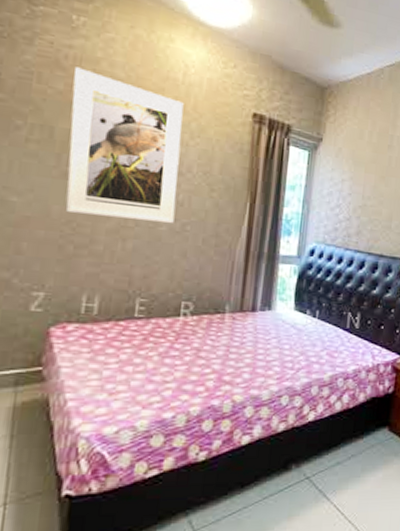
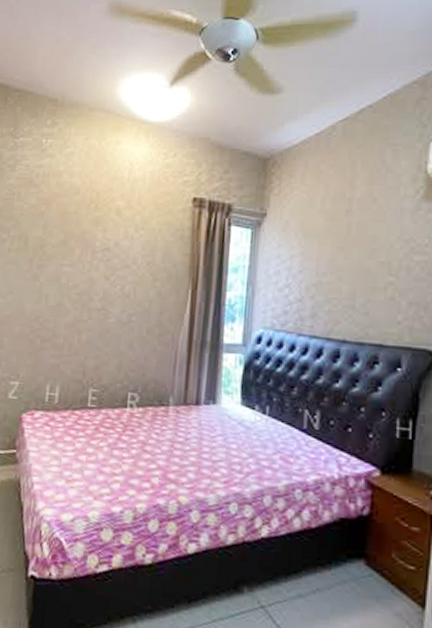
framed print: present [65,67,184,224] -> none [35,182,129,316]

